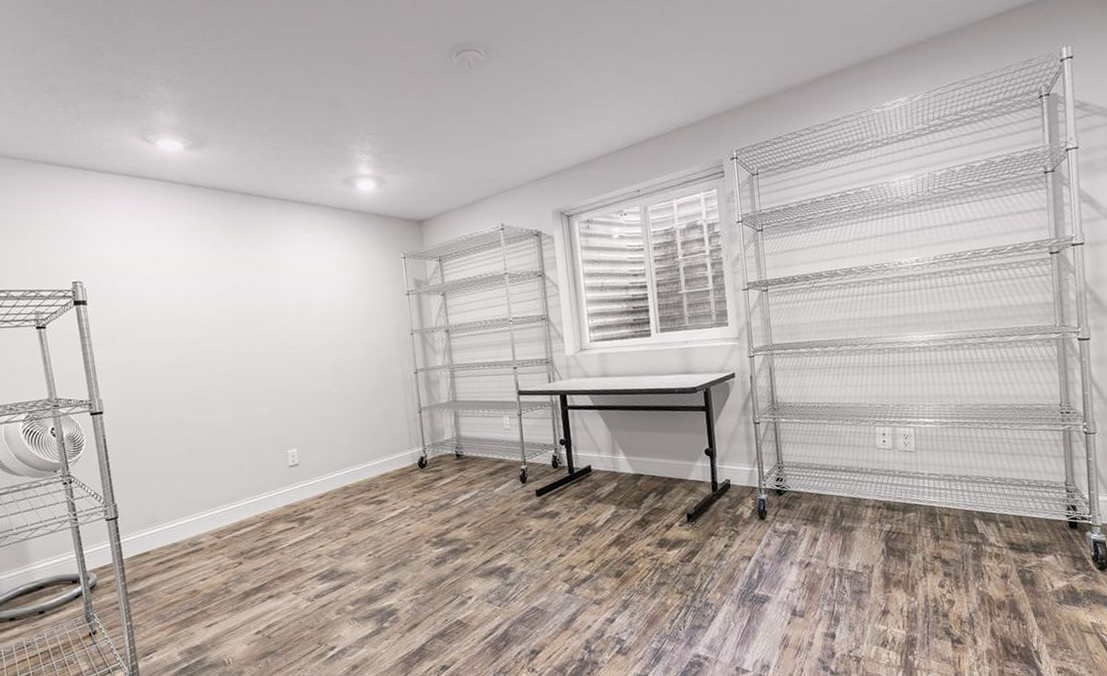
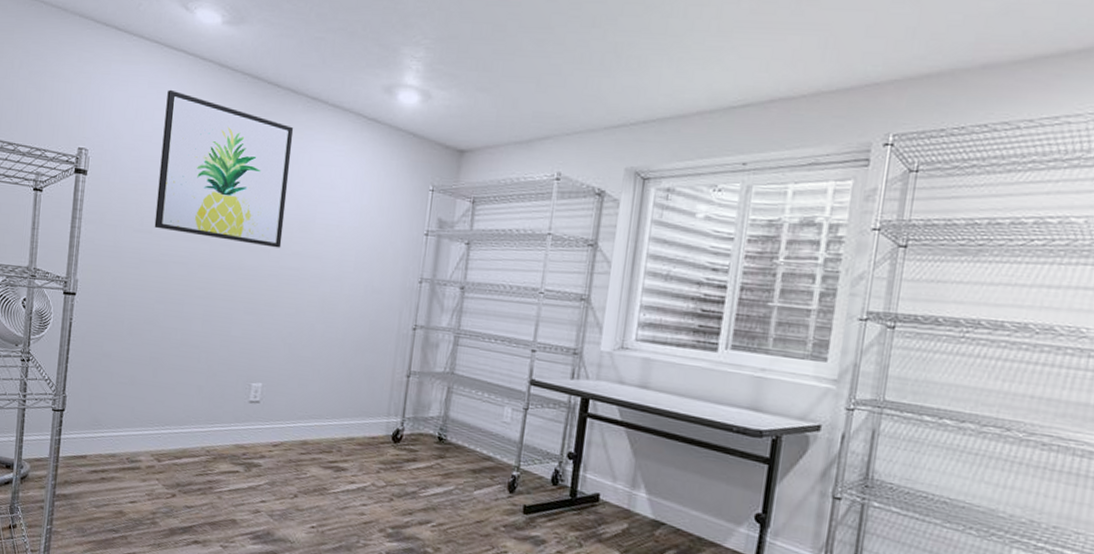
wall art: none [147,214,286,339] -> present [154,89,294,248]

